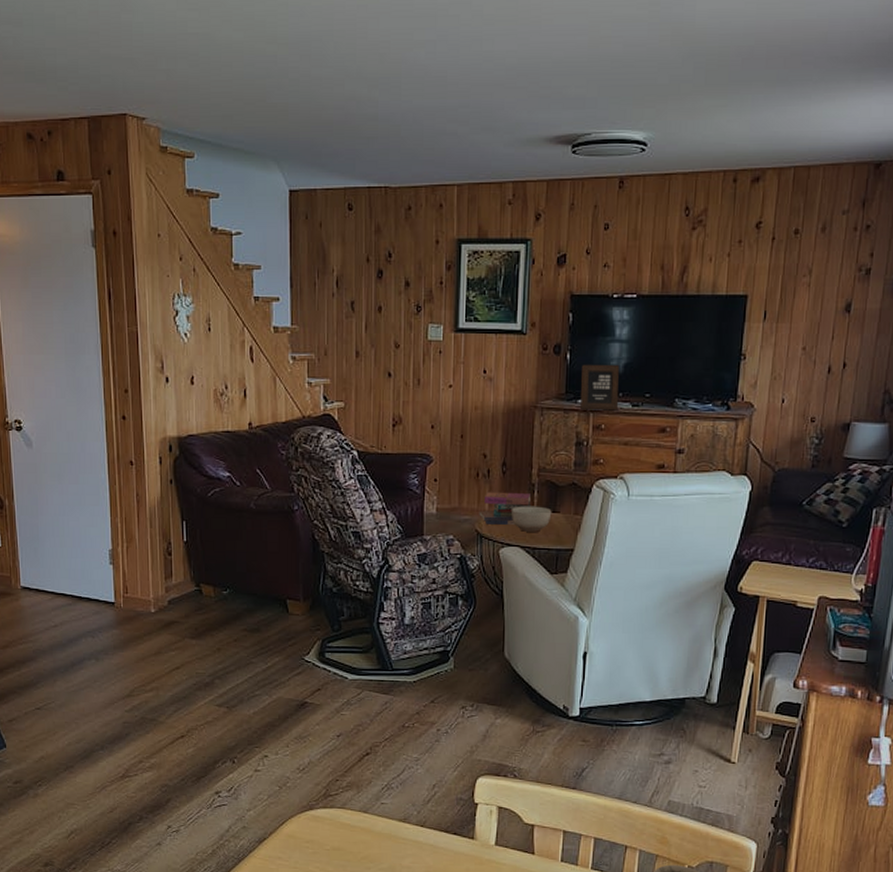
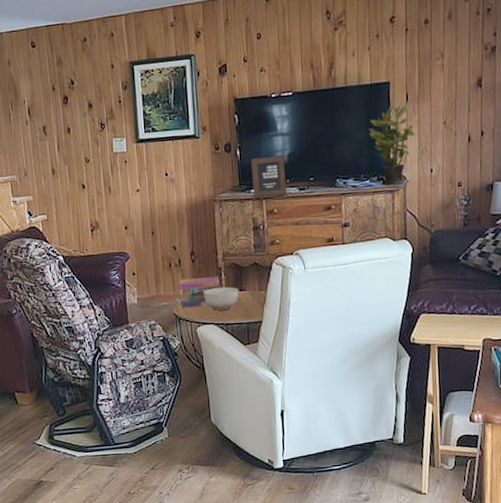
potted plant: none [717,321,769,413] -> present [368,103,415,186]

